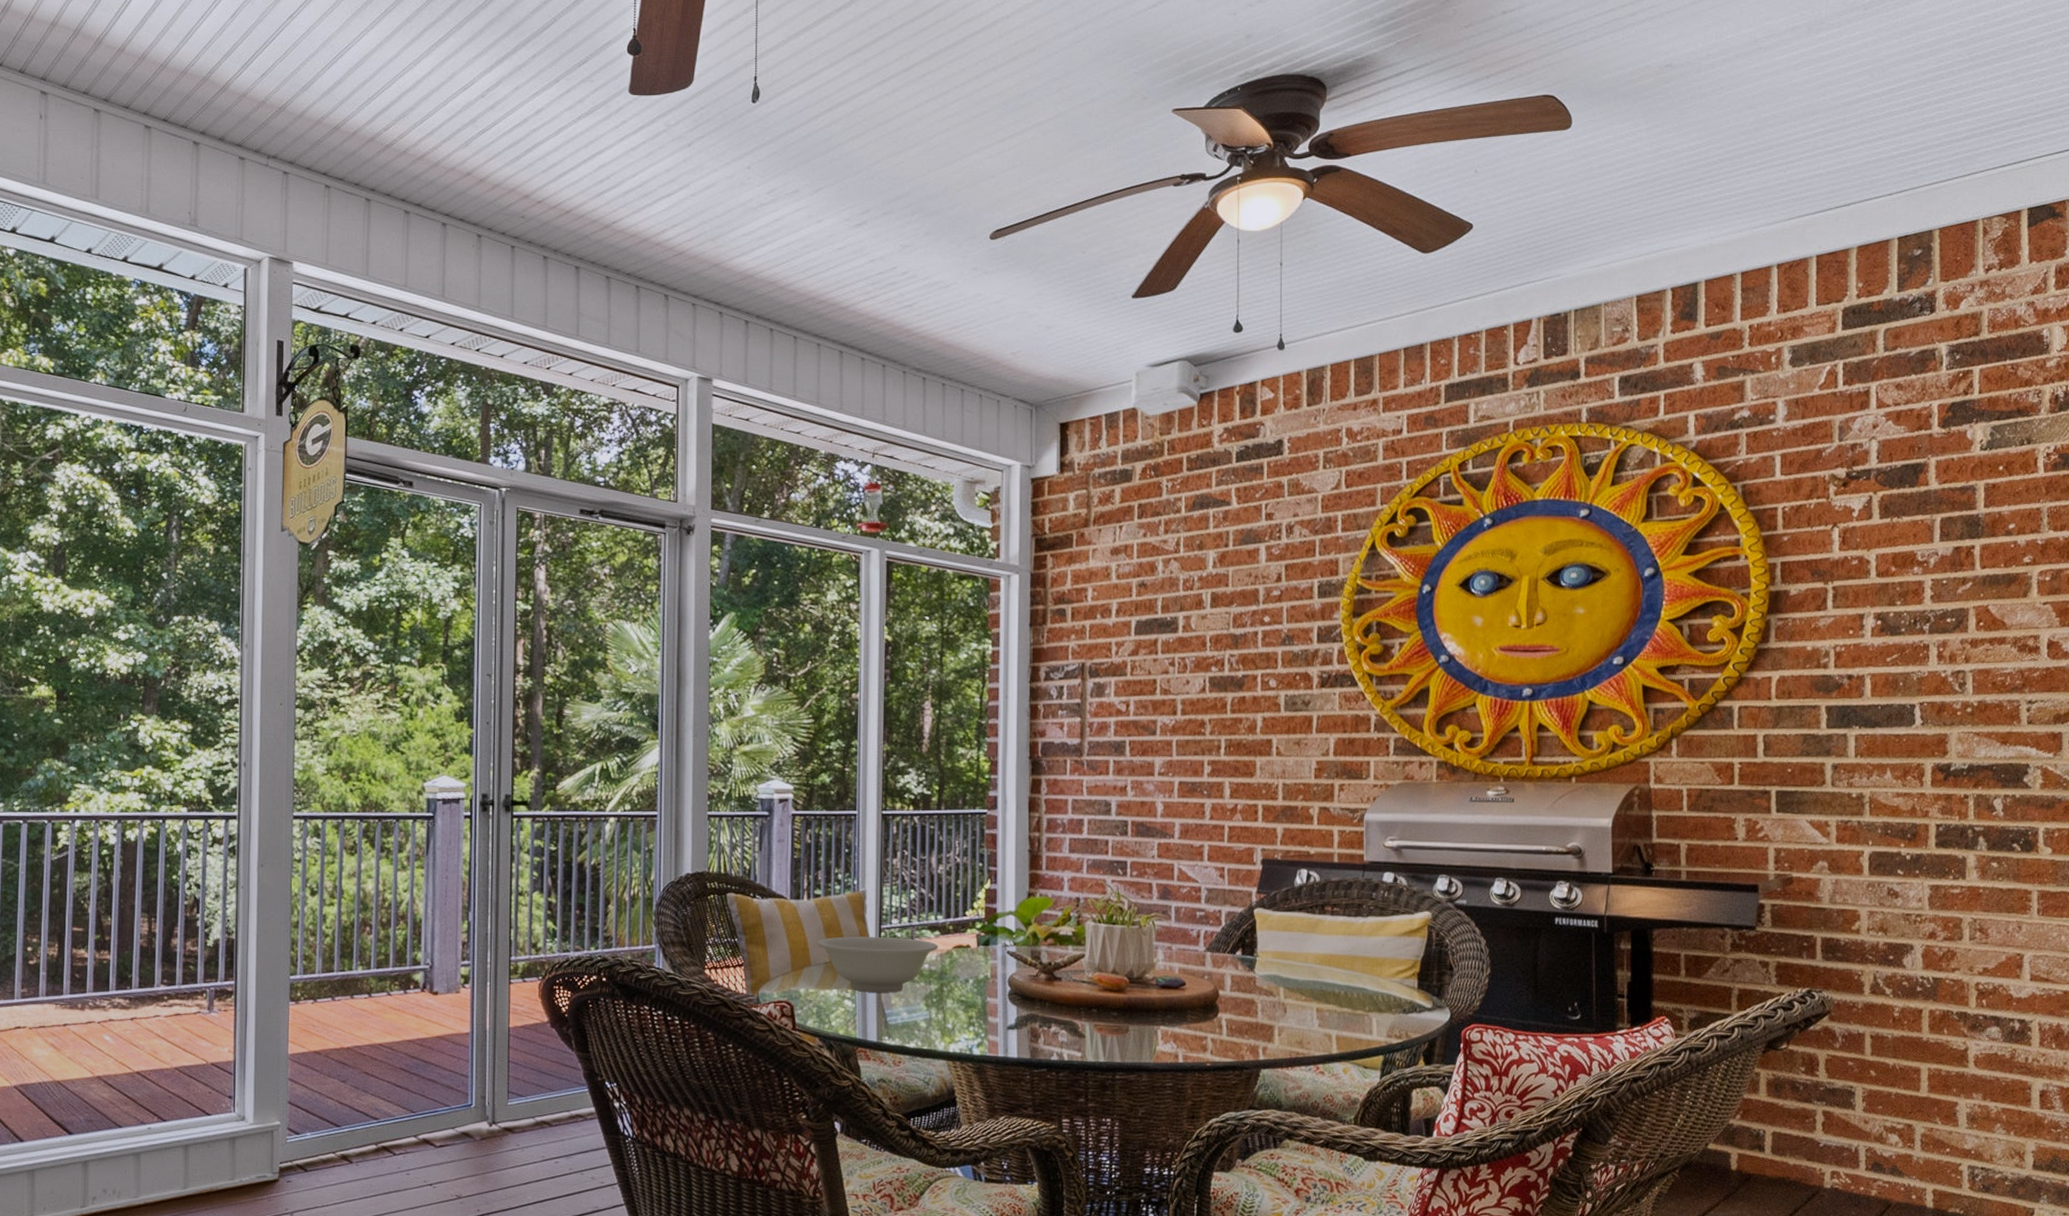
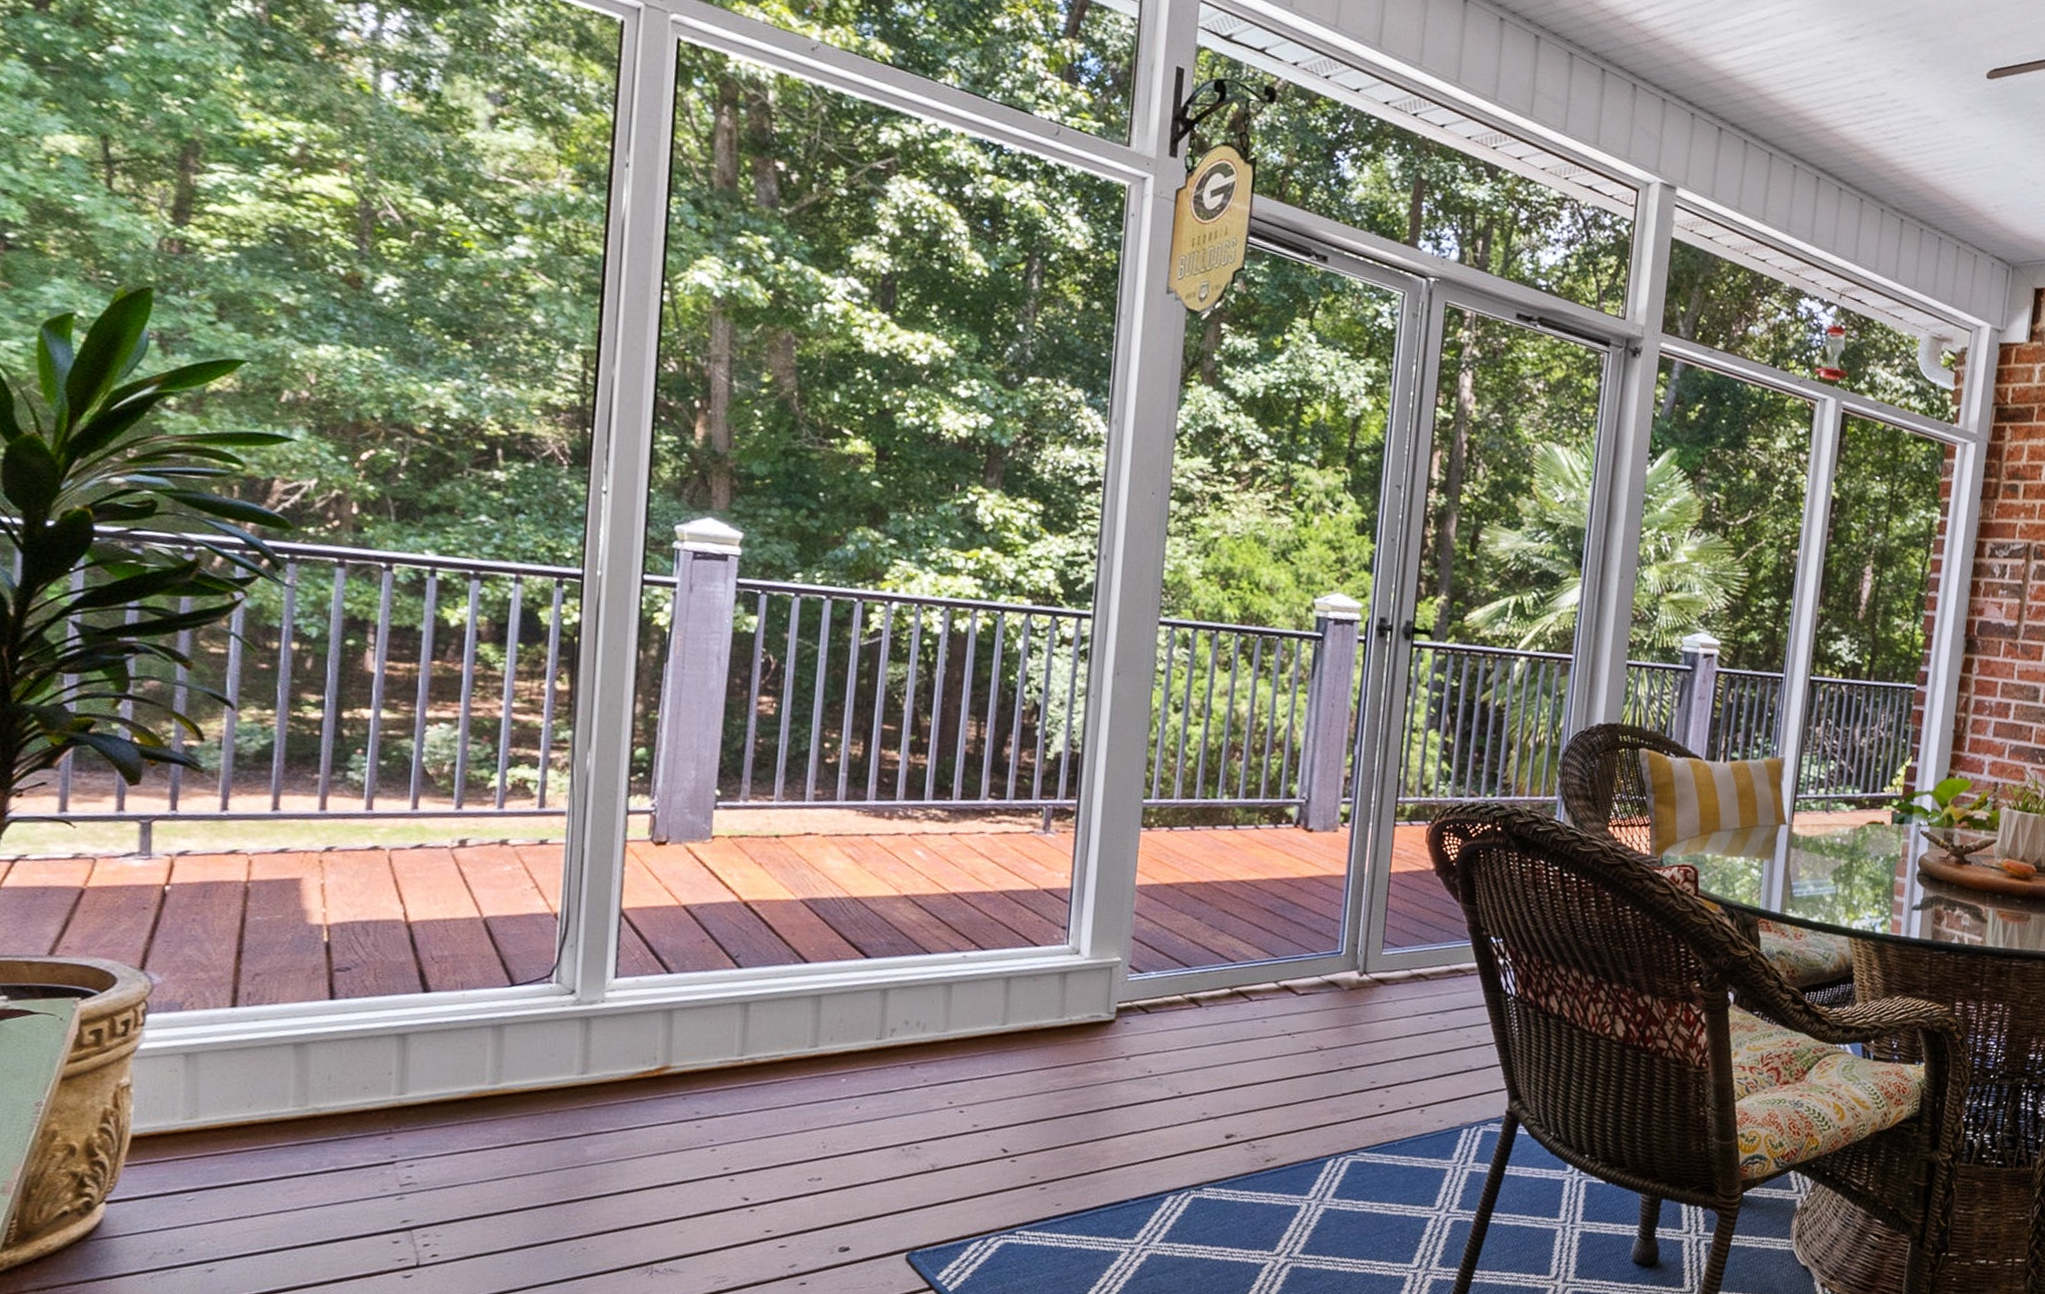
decorative bowl: present [816,936,938,993] -> none [1728,803,1852,865]

